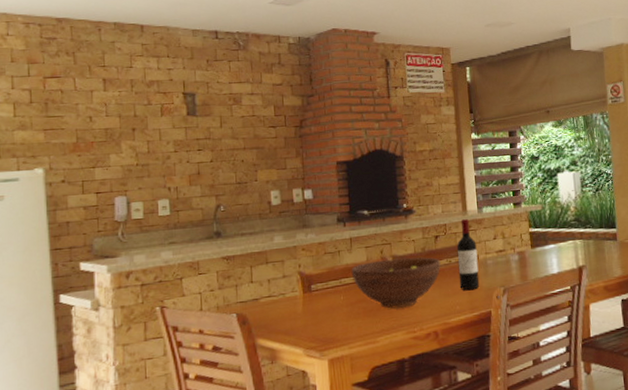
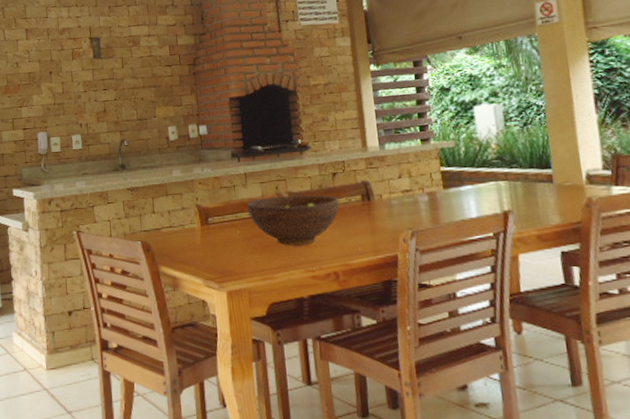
wine bottle: present [457,218,480,291] -> none [357,155,384,232]

